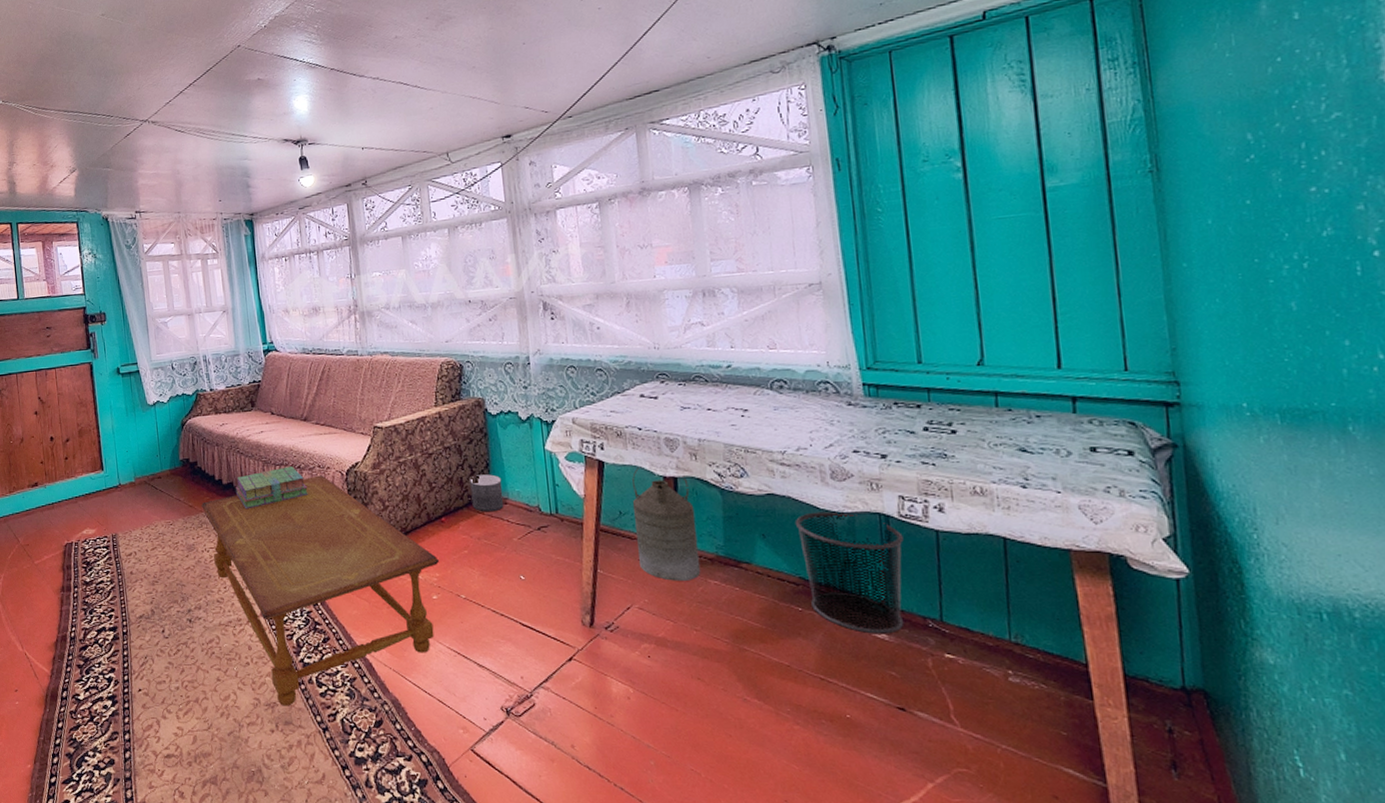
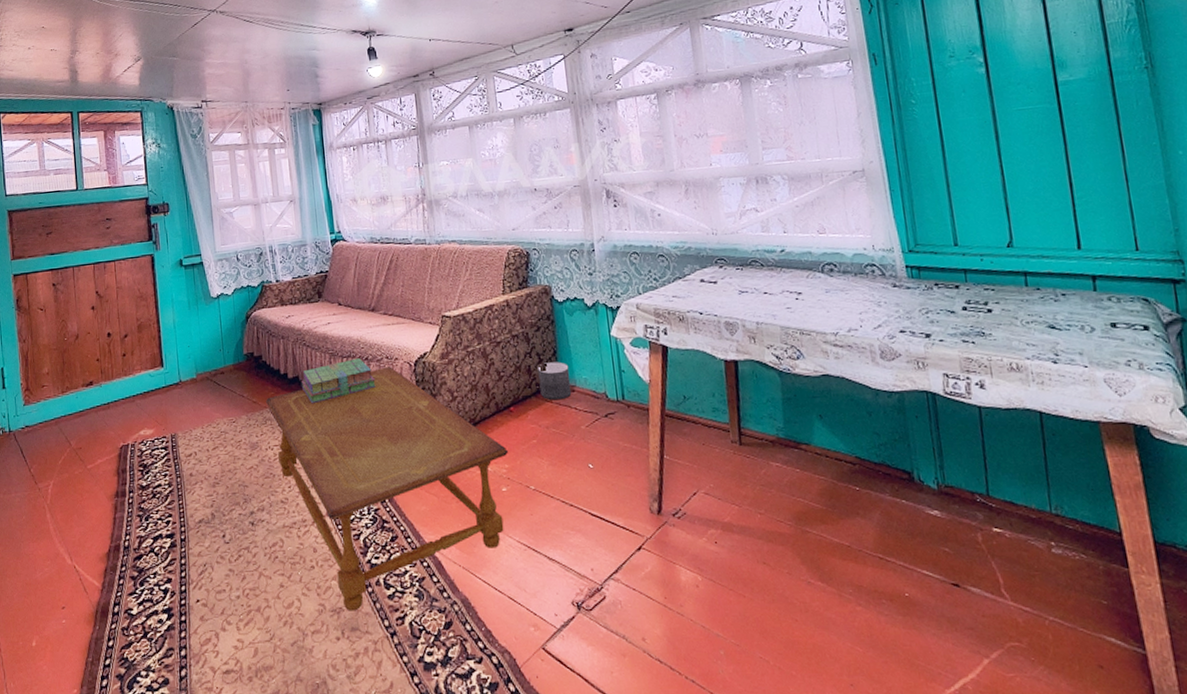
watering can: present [632,465,701,581] -> none [695,349,763,465]
waste bin: present [795,511,905,634] -> none [849,390,955,511]

